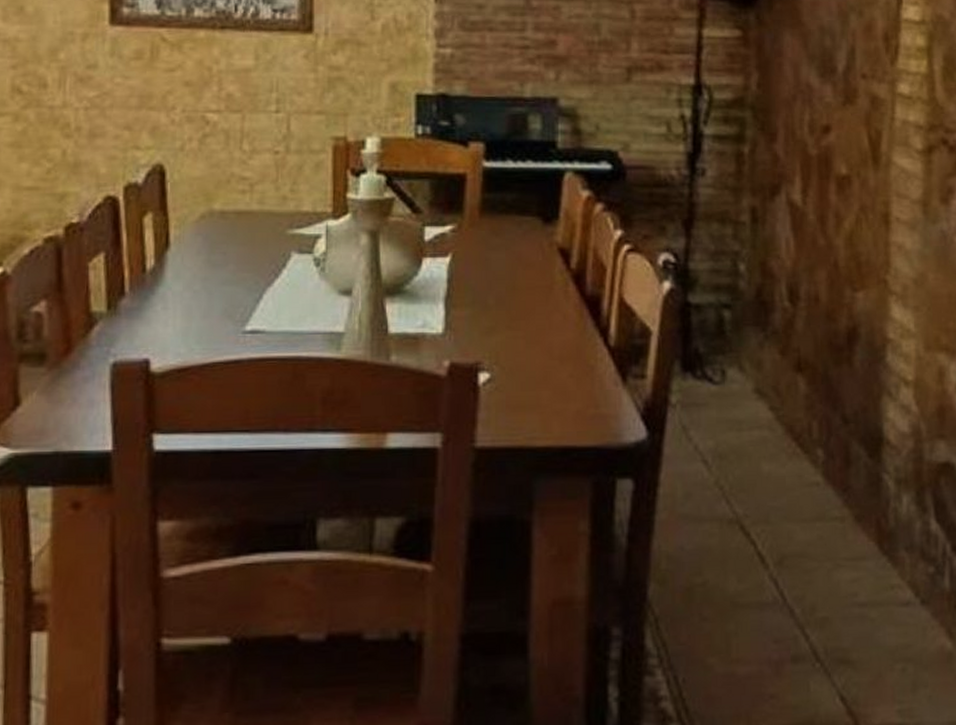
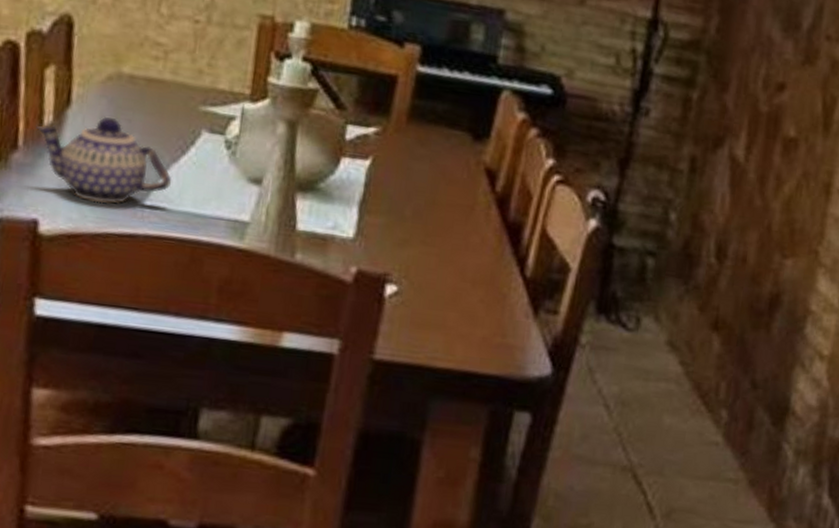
teapot: none [139,252,269,335] -> present [35,116,172,204]

